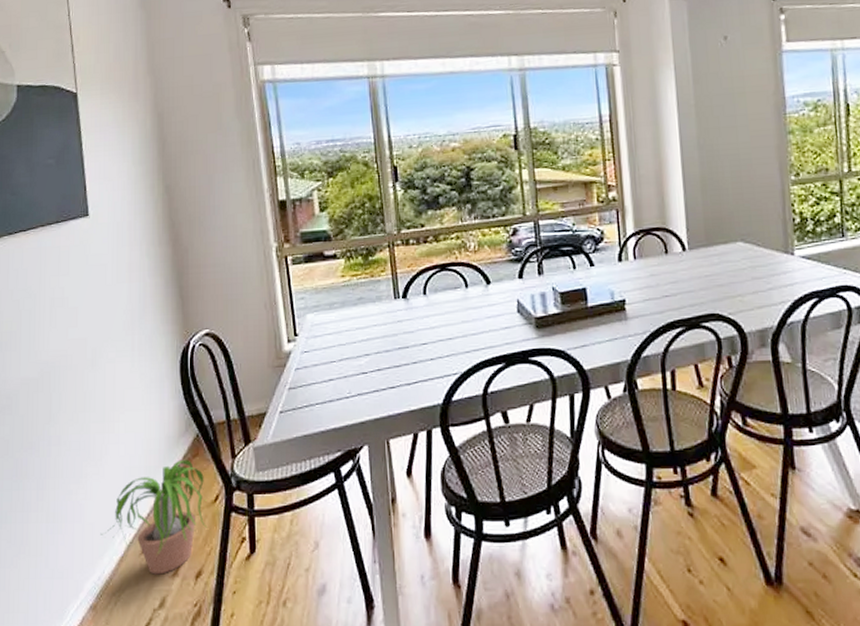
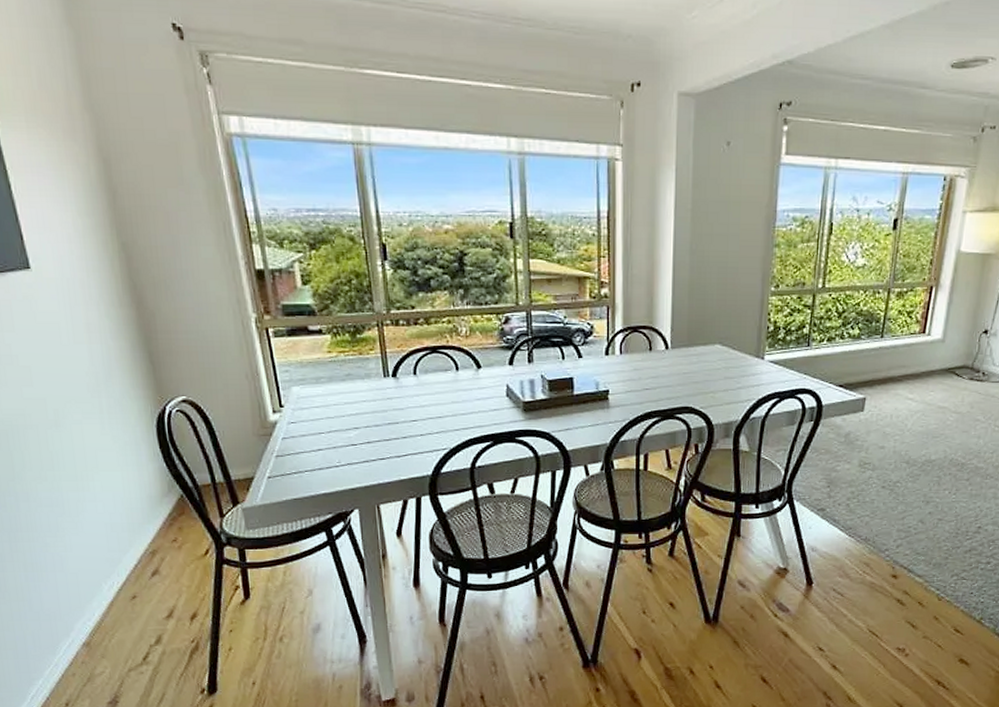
potted plant: present [100,459,208,575] -> none [85,517,200,617]

